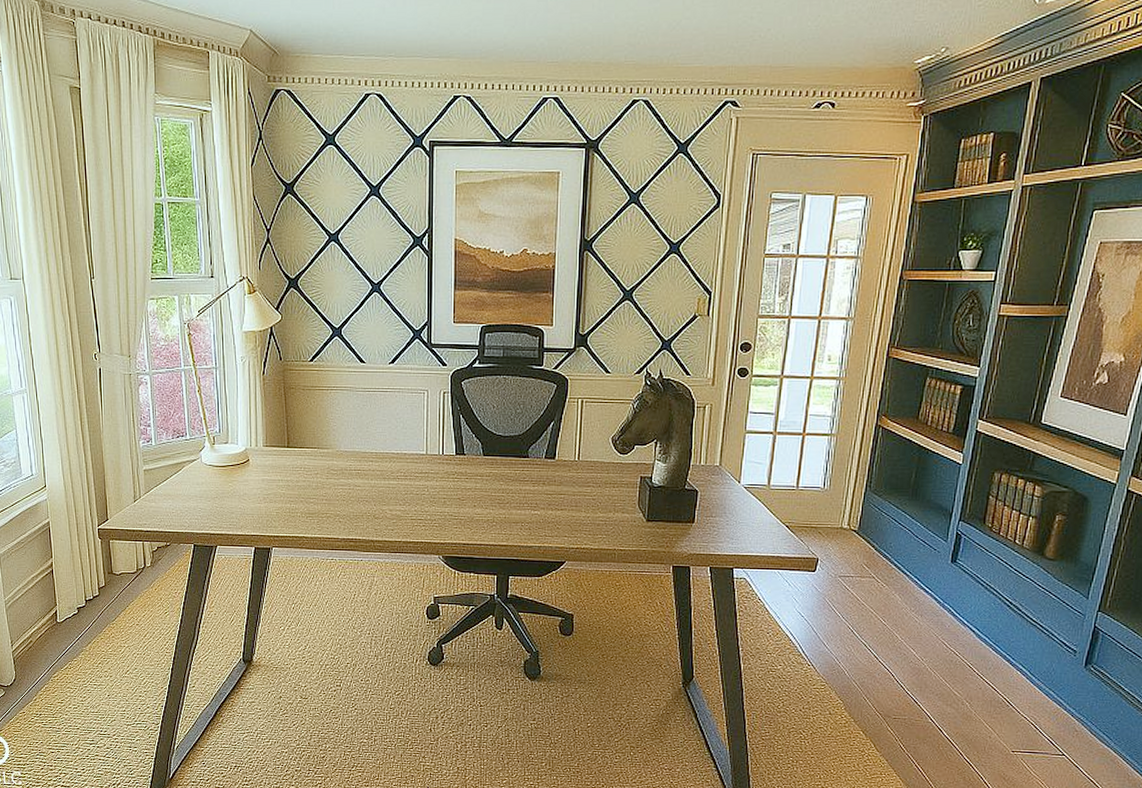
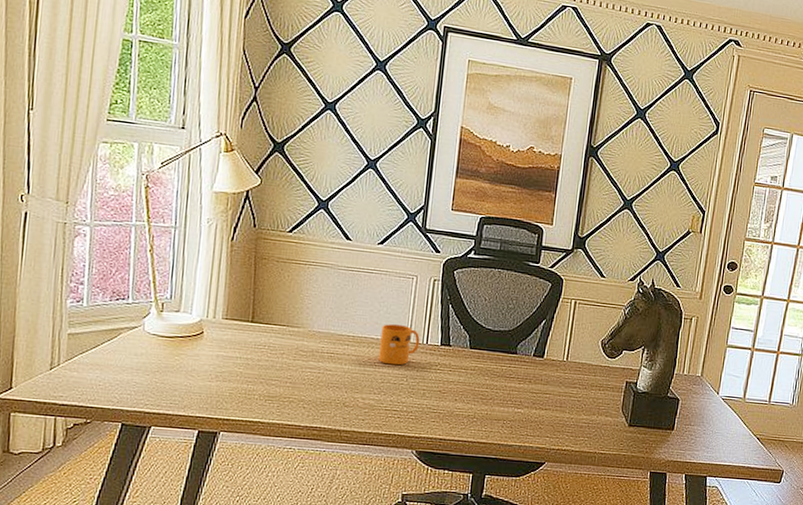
mug: none [400,439,436,477] -> present [378,324,420,365]

